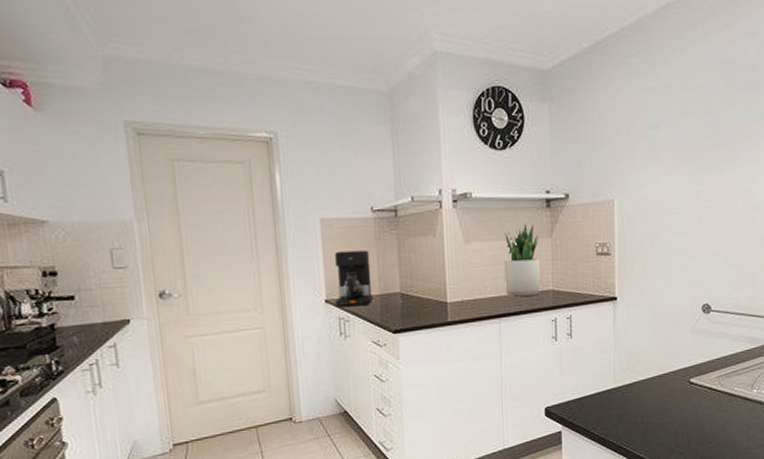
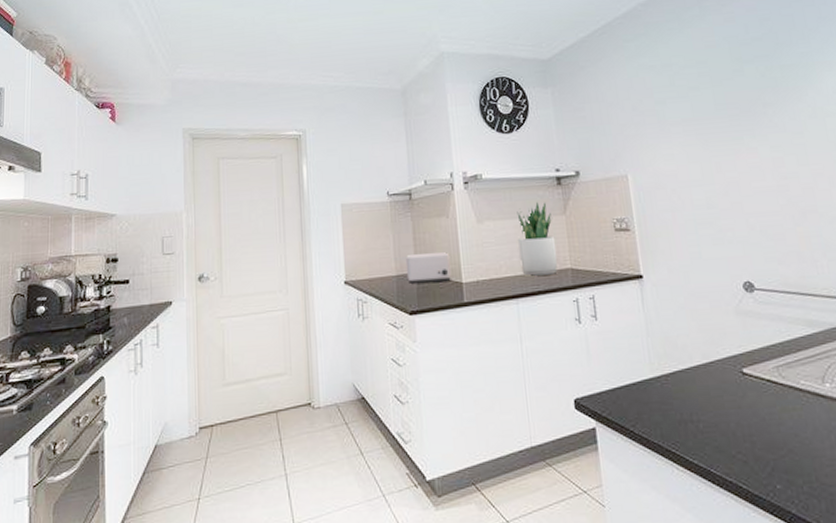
coffee maker: present [334,250,373,306] -> none [353,232,389,288]
toaster: none [389,271,438,303] -> present [405,251,452,284]

